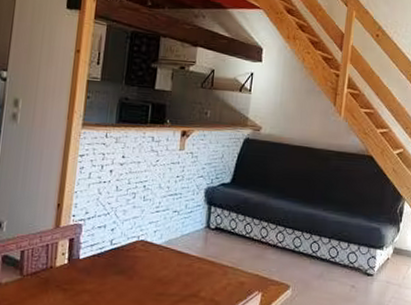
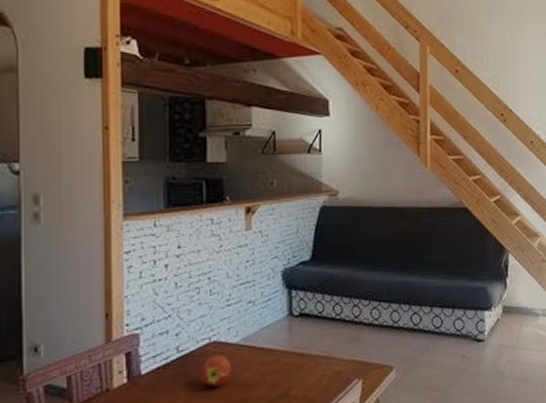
apple: none [127,252,153,279] -> present [201,355,231,388]

